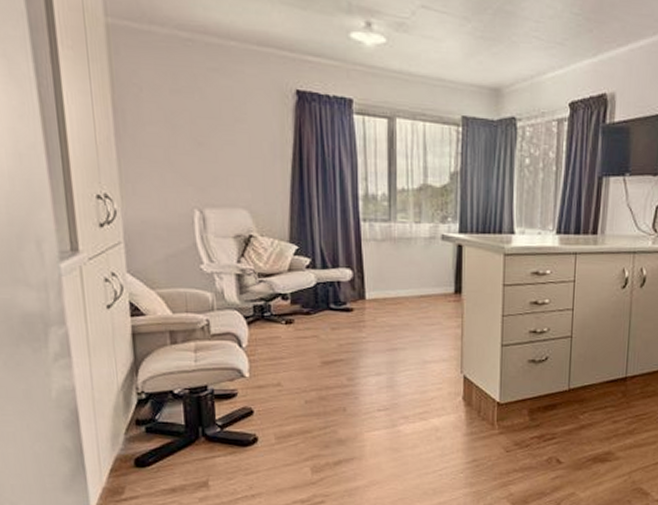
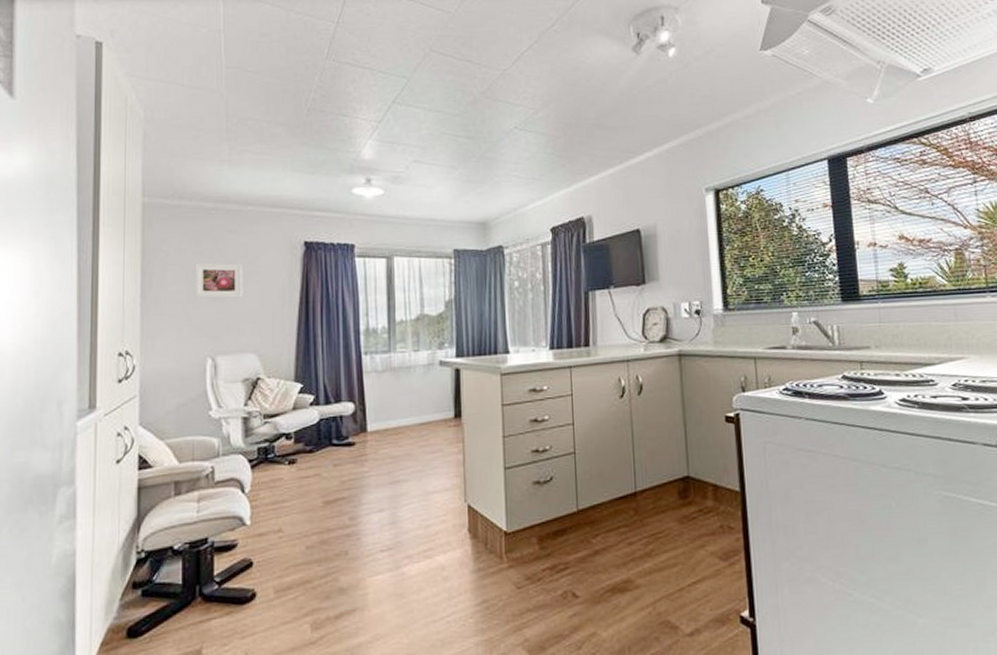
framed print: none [173,103,230,147] -> present [195,263,243,298]

